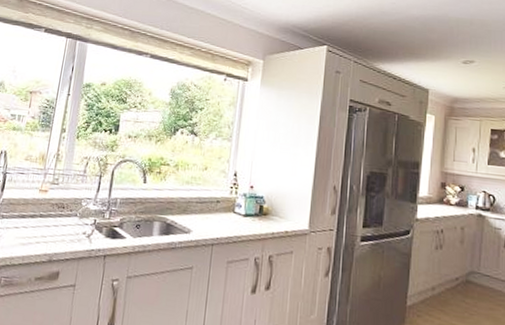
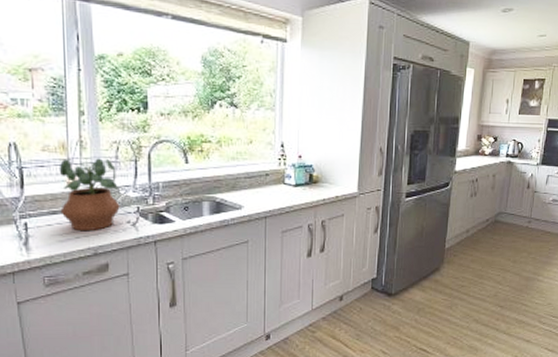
potted plant: none [28,168,83,238] -> present [59,157,120,232]

